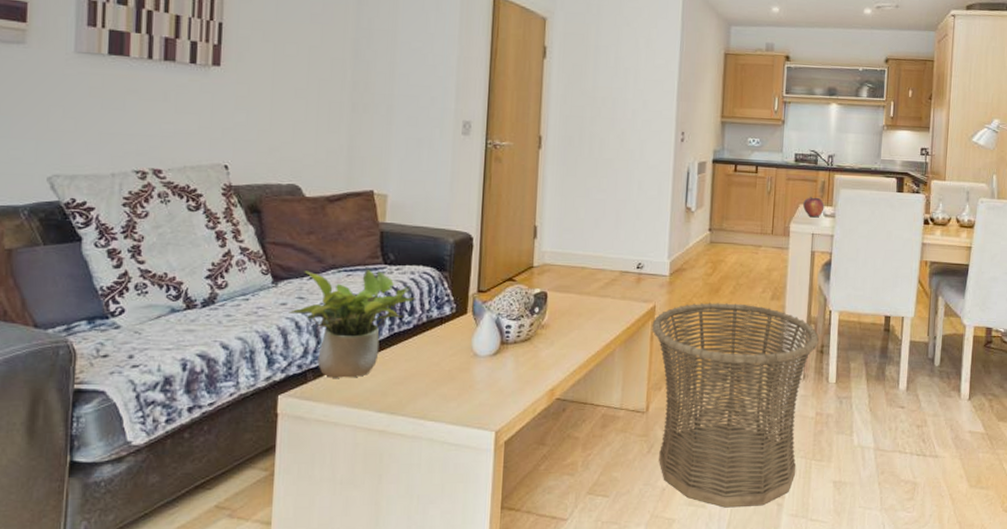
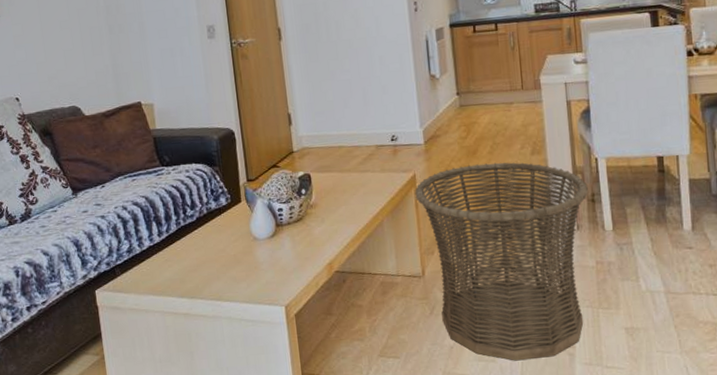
potted plant: present [289,270,417,378] -> none [90,173,195,272]
fruit: present [803,197,825,218] -> none [551,45,574,67]

